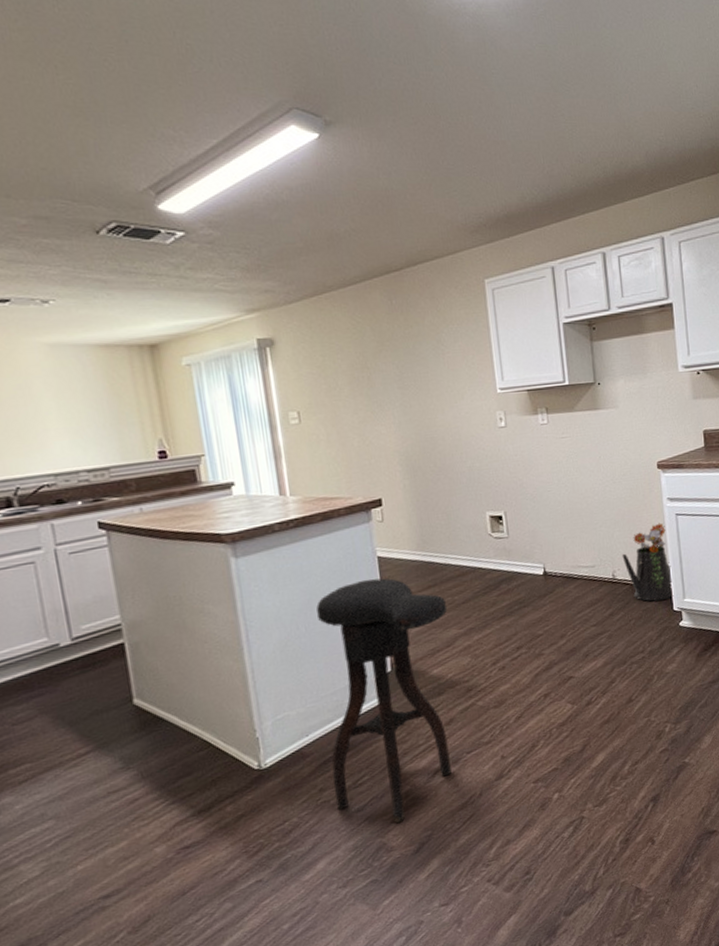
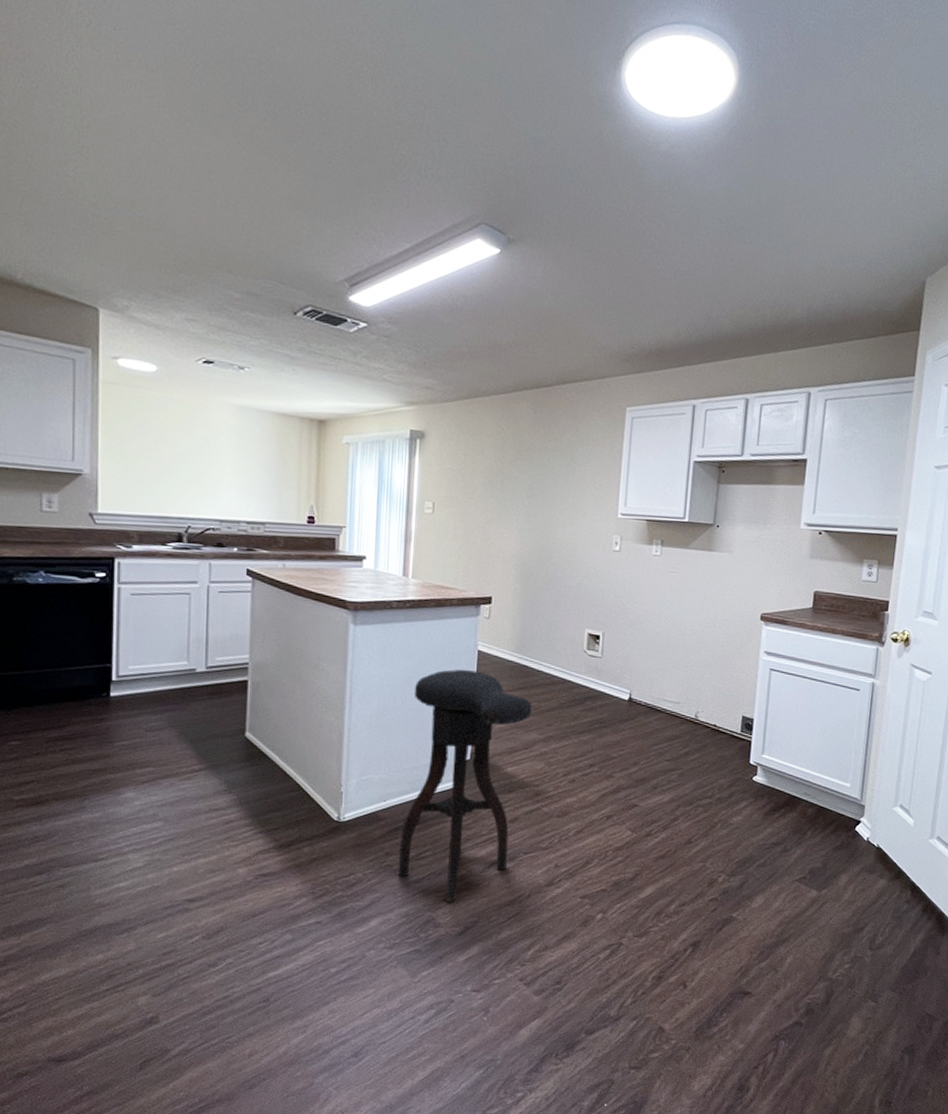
watering can: present [622,522,674,602] -> none [708,674,757,751]

